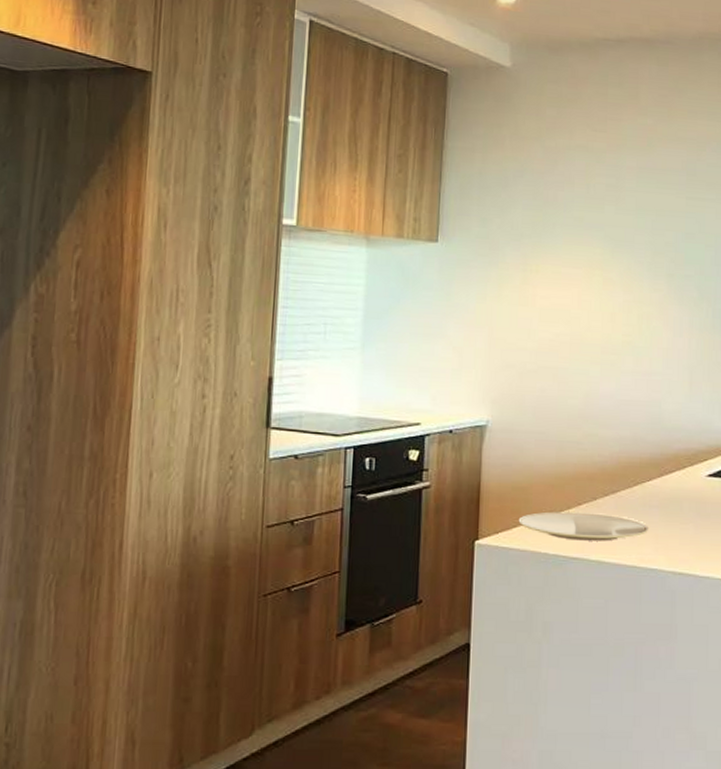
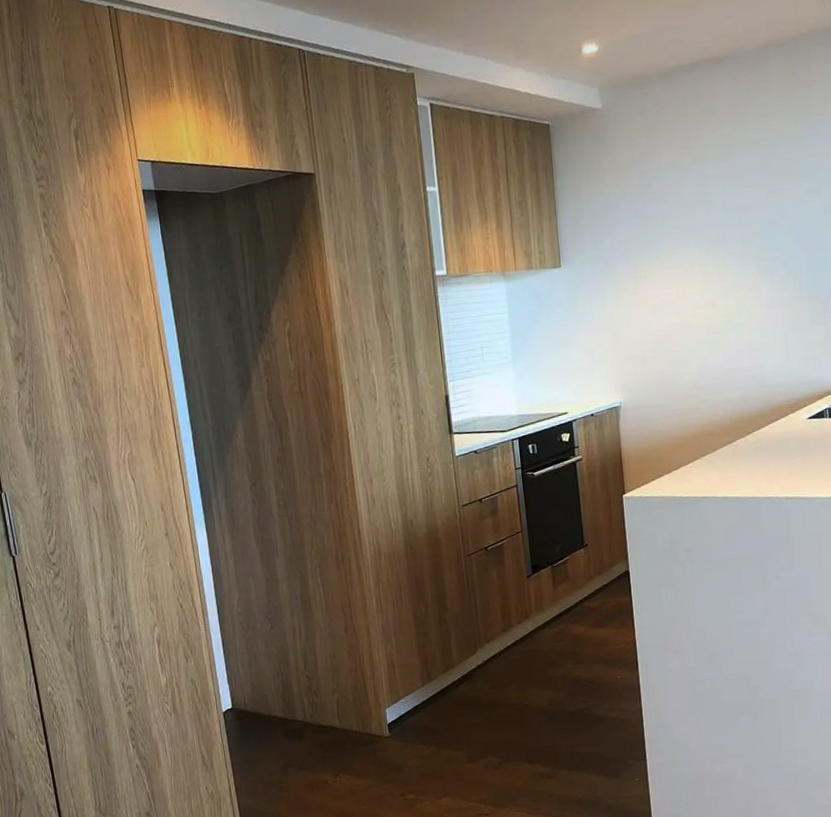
plate: present [518,511,648,541] -> none [655,460,762,484]

